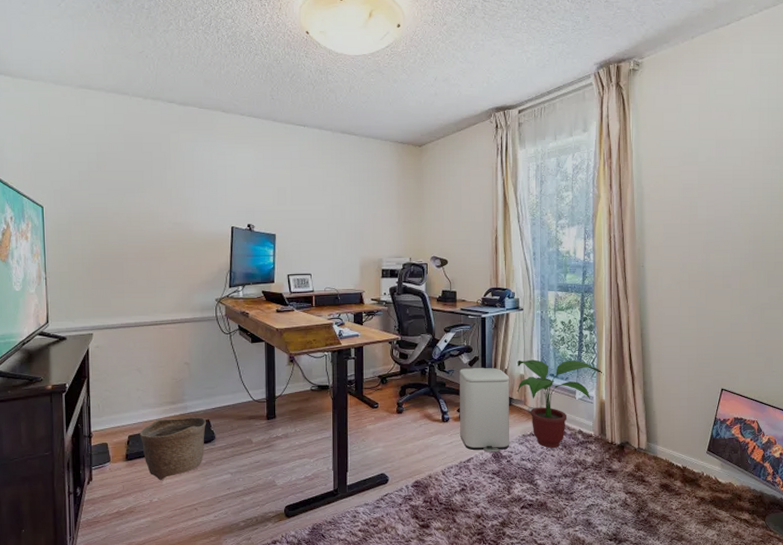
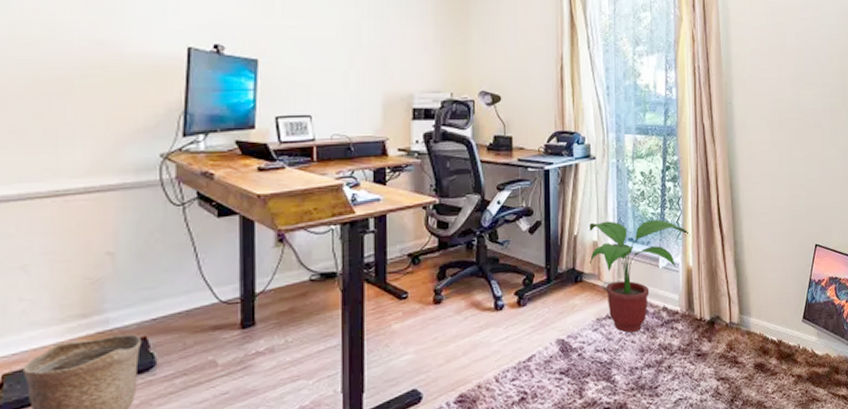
pedal bin: present [460,367,509,453] -> none [517,234,580,346]

